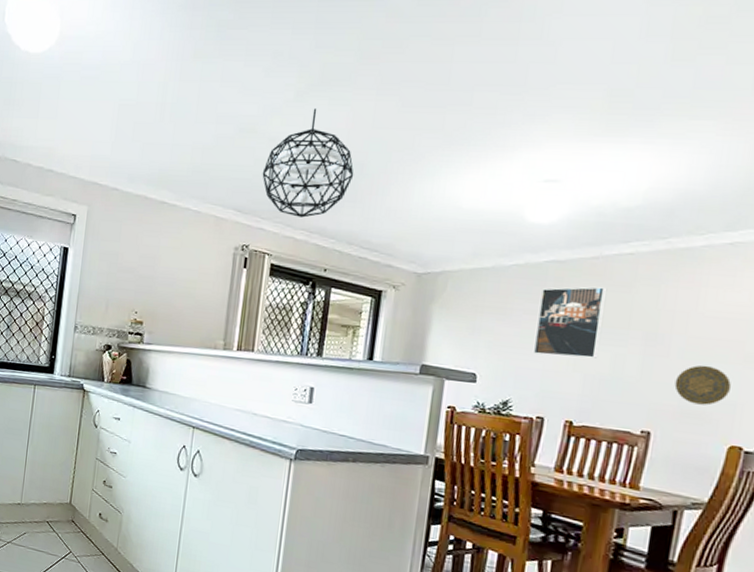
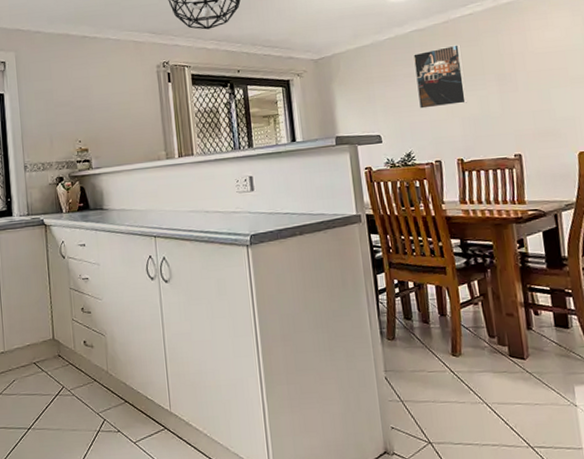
decorative plate: present [674,365,732,406] -> none [527,91,568,125]

